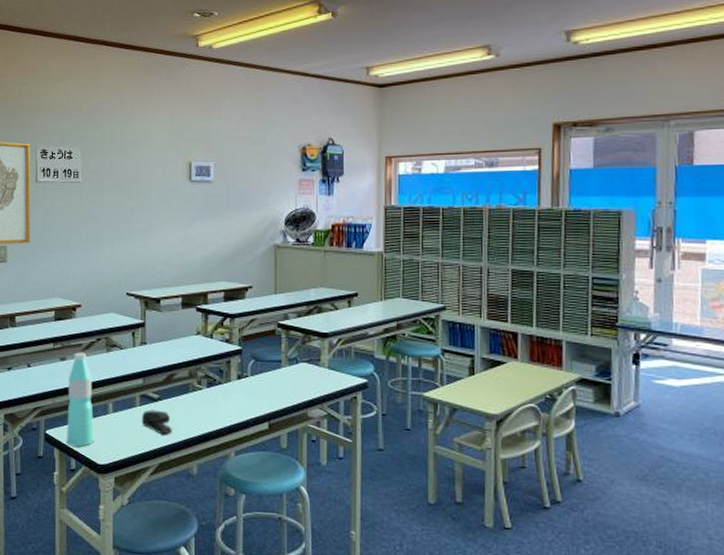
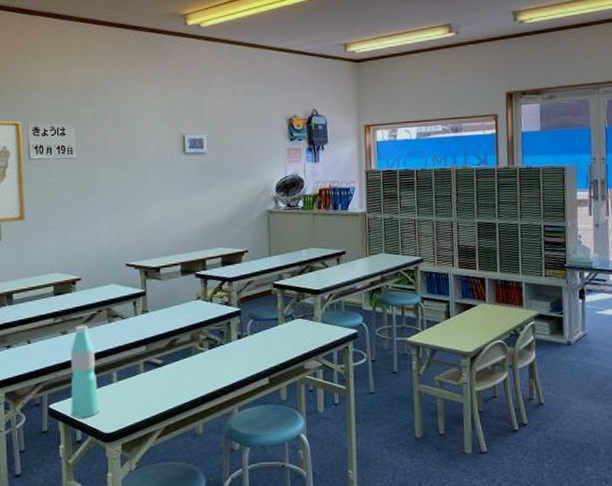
stapler: present [142,410,172,435] -> none [147,375,177,399]

